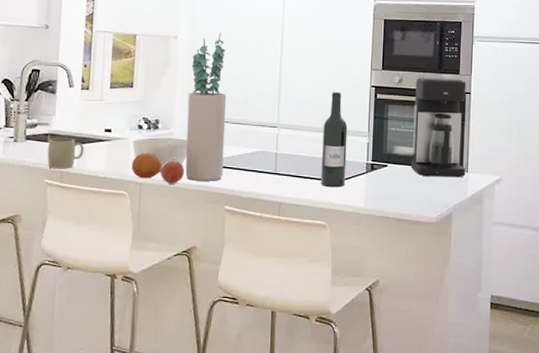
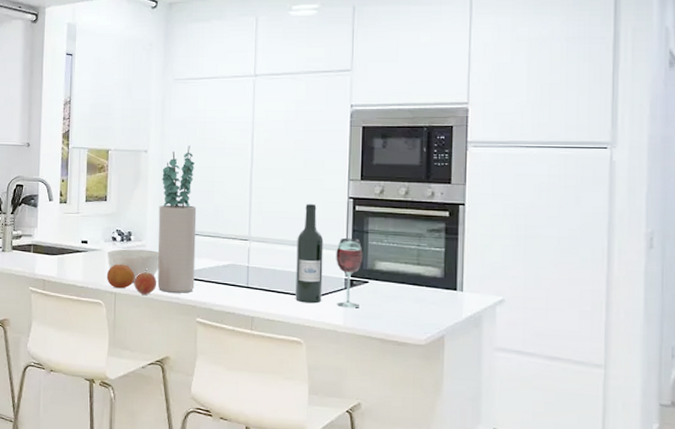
mug: present [47,137,84,169] -> none [30,247,63,278]
wineglass: none [358,124,383,191] -> present [336,237,363,308]
coffee maker: present [411,77,466,178] -> none [395,187,460,297]

